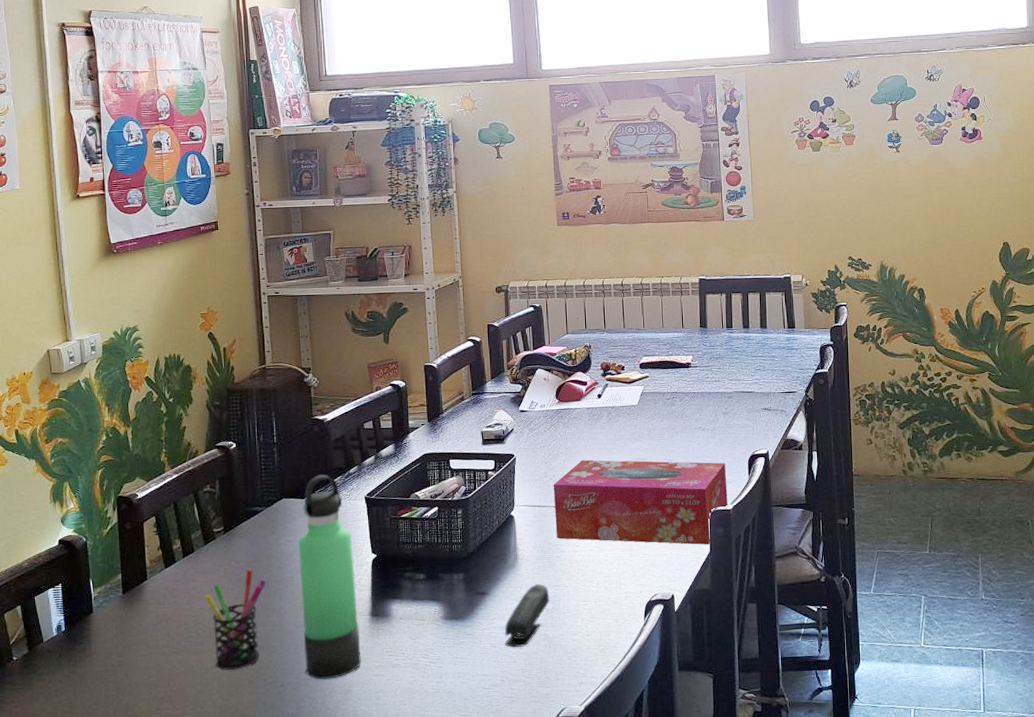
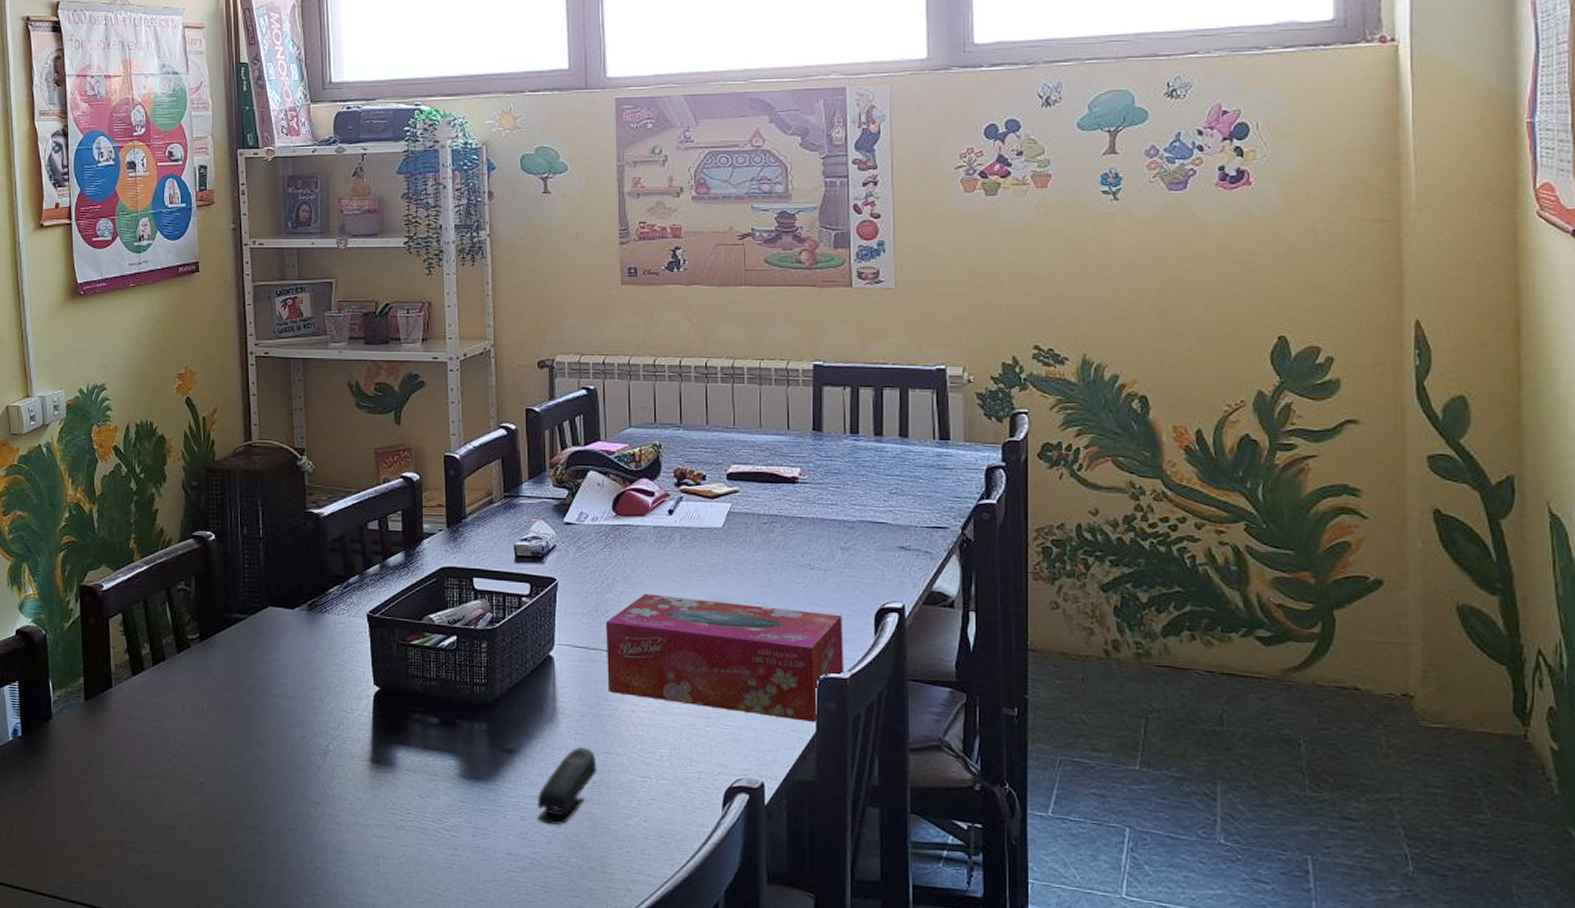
pen holder: present [204,568,267,670] -> none [176,687,248,807]
thermos bottle: present [299,475,361,680] -> none [286,582,358,834]

